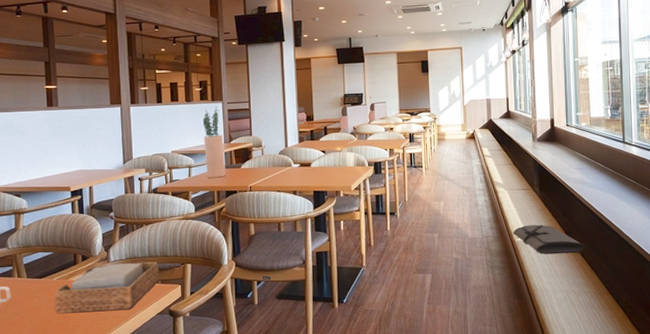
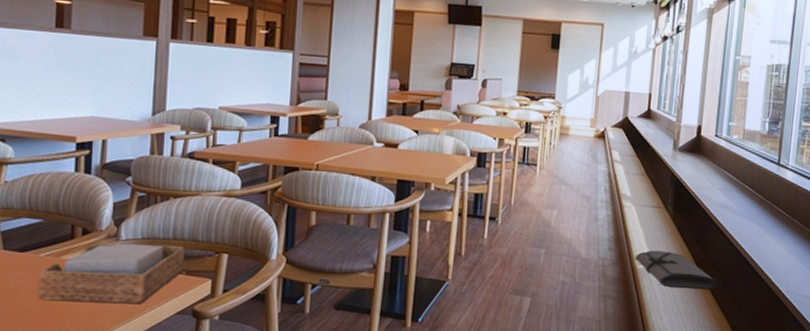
vase: present [202,107,227,179] -> none [262,57,290,150]

